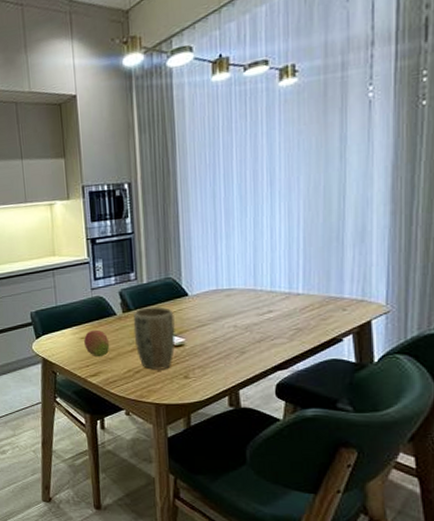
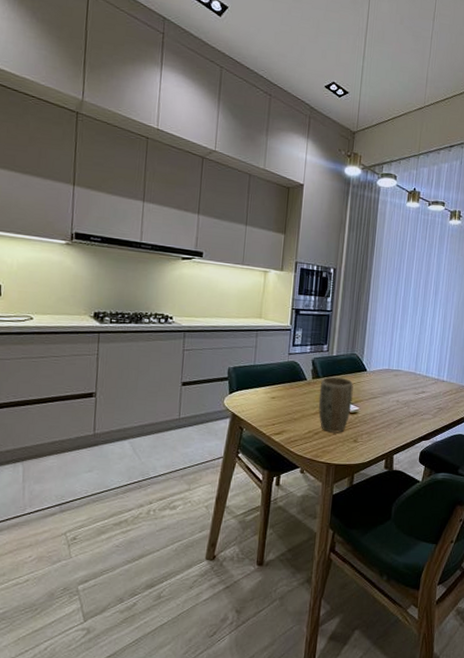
fruit: present [84,329,110,357] -> none [274,391,297,417]

